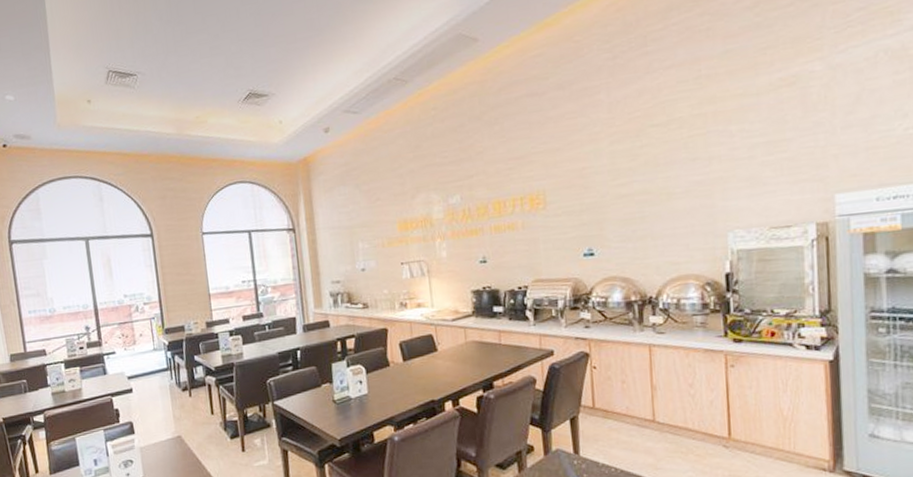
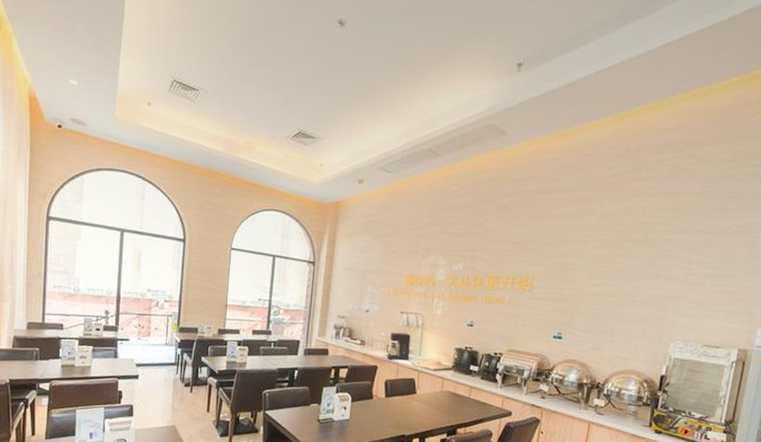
coffee maker: none [392,285,422,319] -> present [386,332,411,361]

